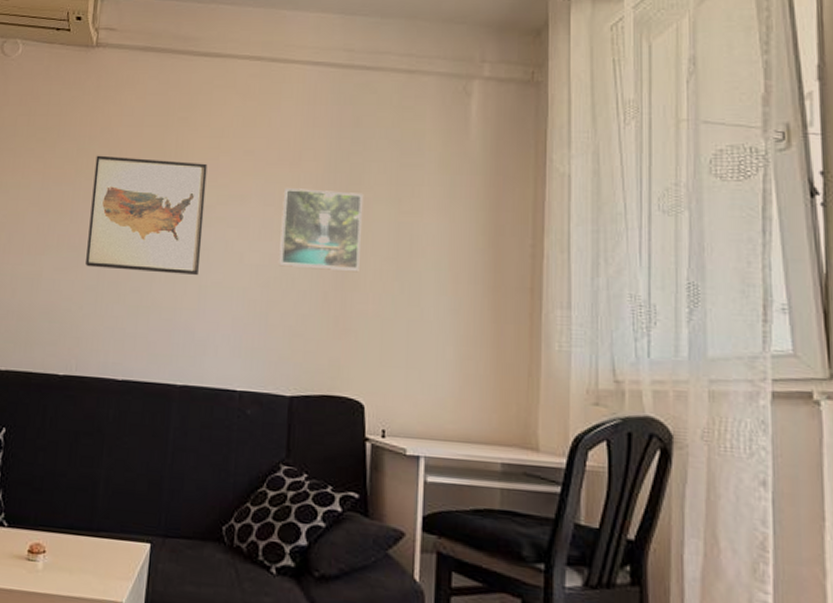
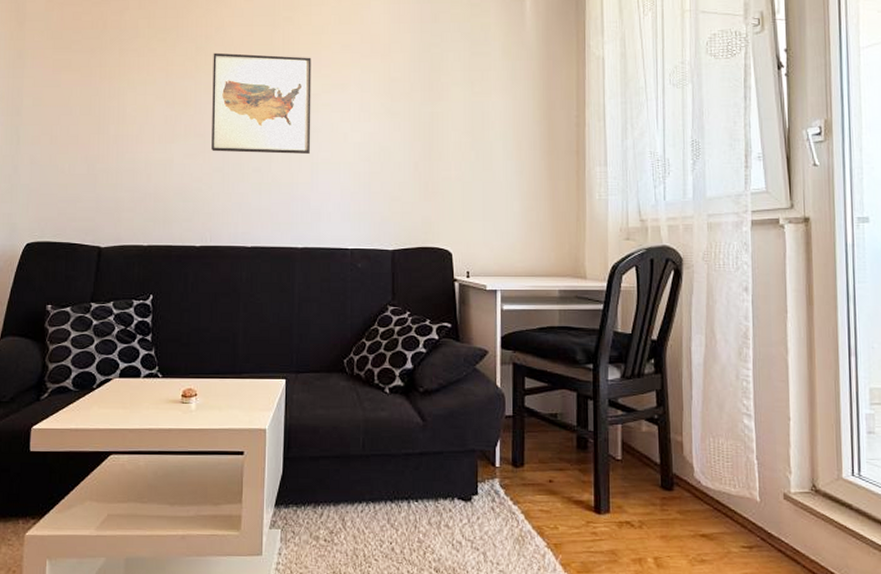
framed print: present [279,187,364,273] -> none [377,75,444,145]

